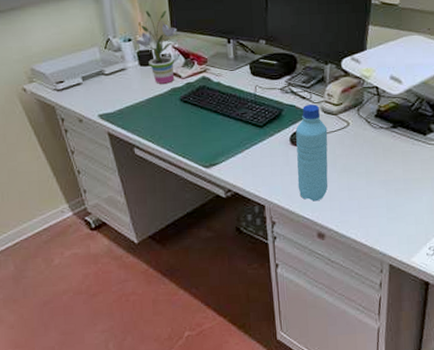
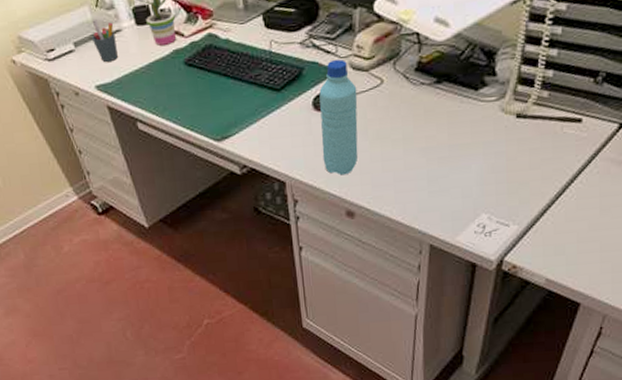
pen holder: none [98,59,121,96] -> present [91,20,118,63]

